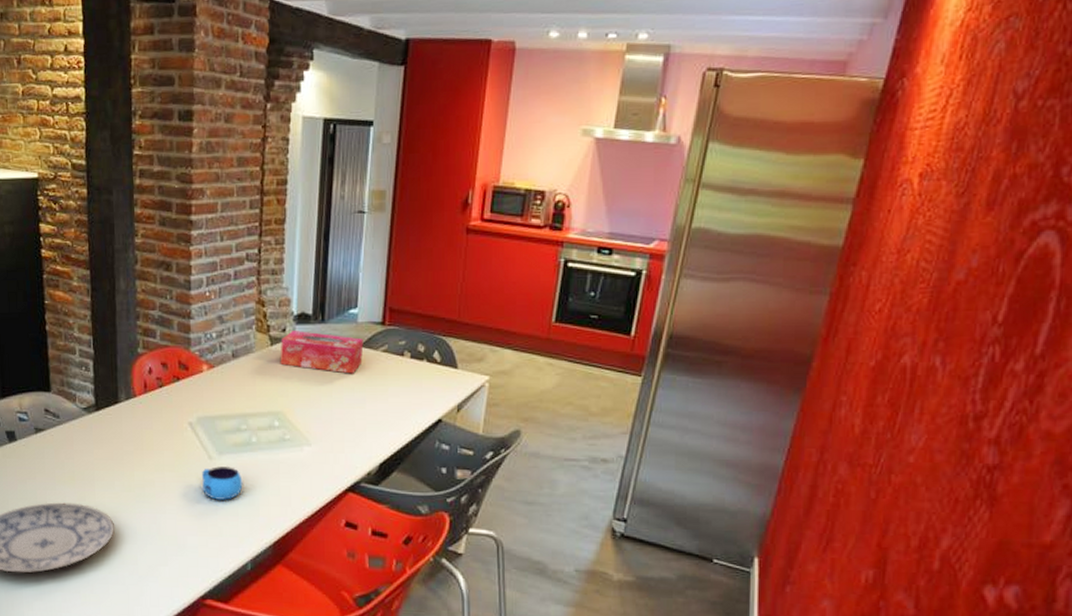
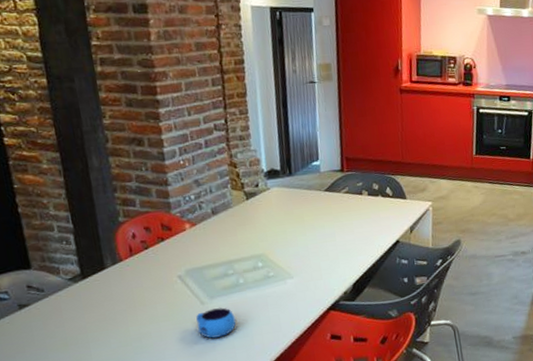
tissue box: present [280,331,364,374] -> none [255,184,329,215]

